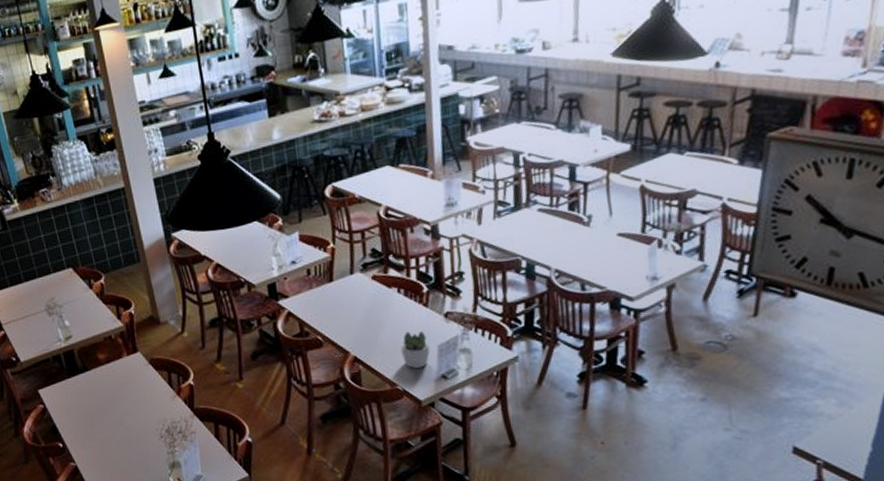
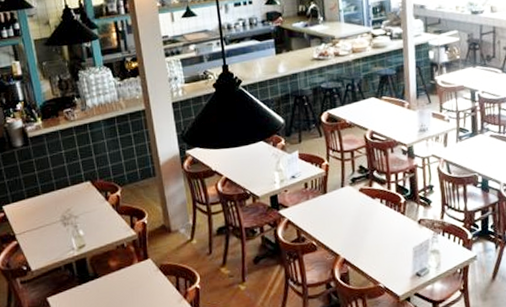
succulent plant: present [400,331,431,368] -> none [382,236,407,268]

